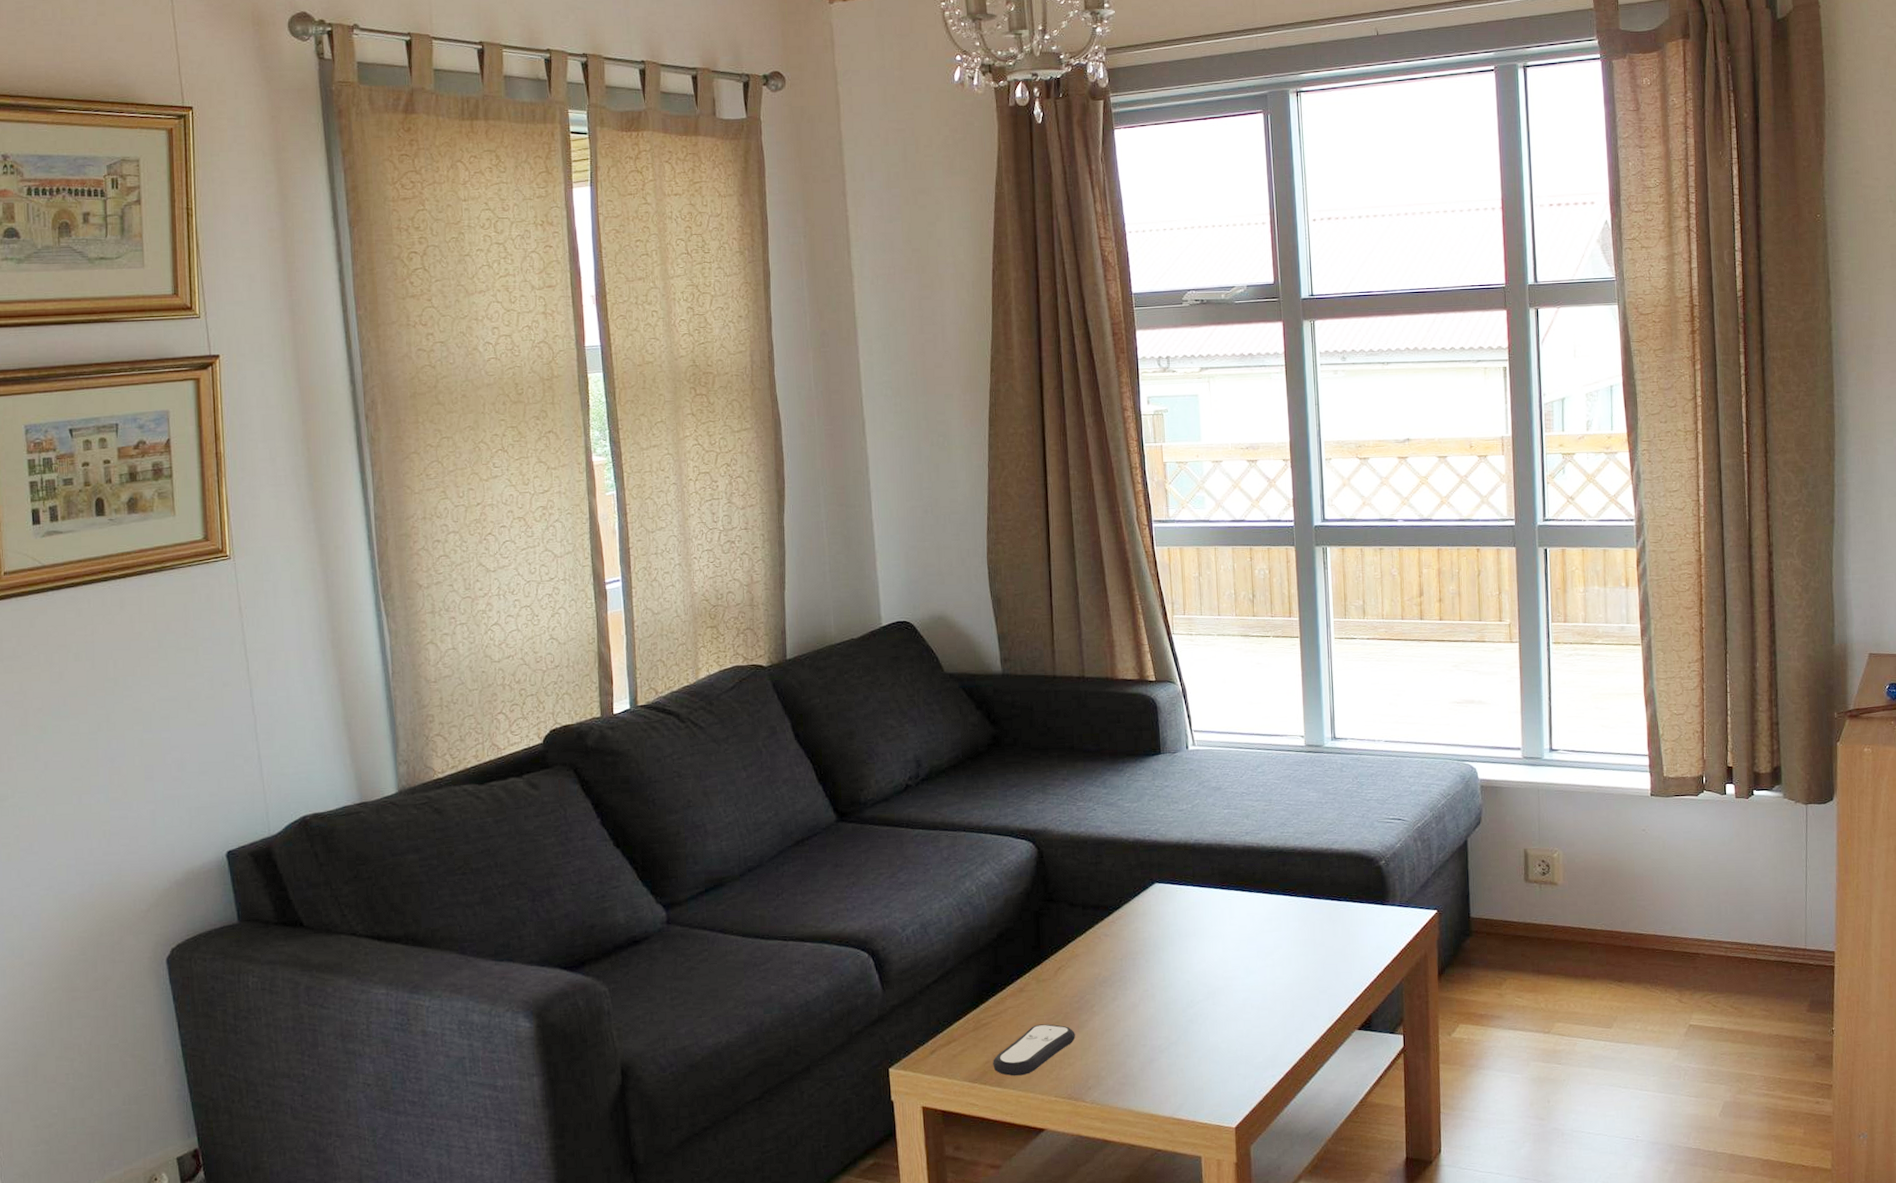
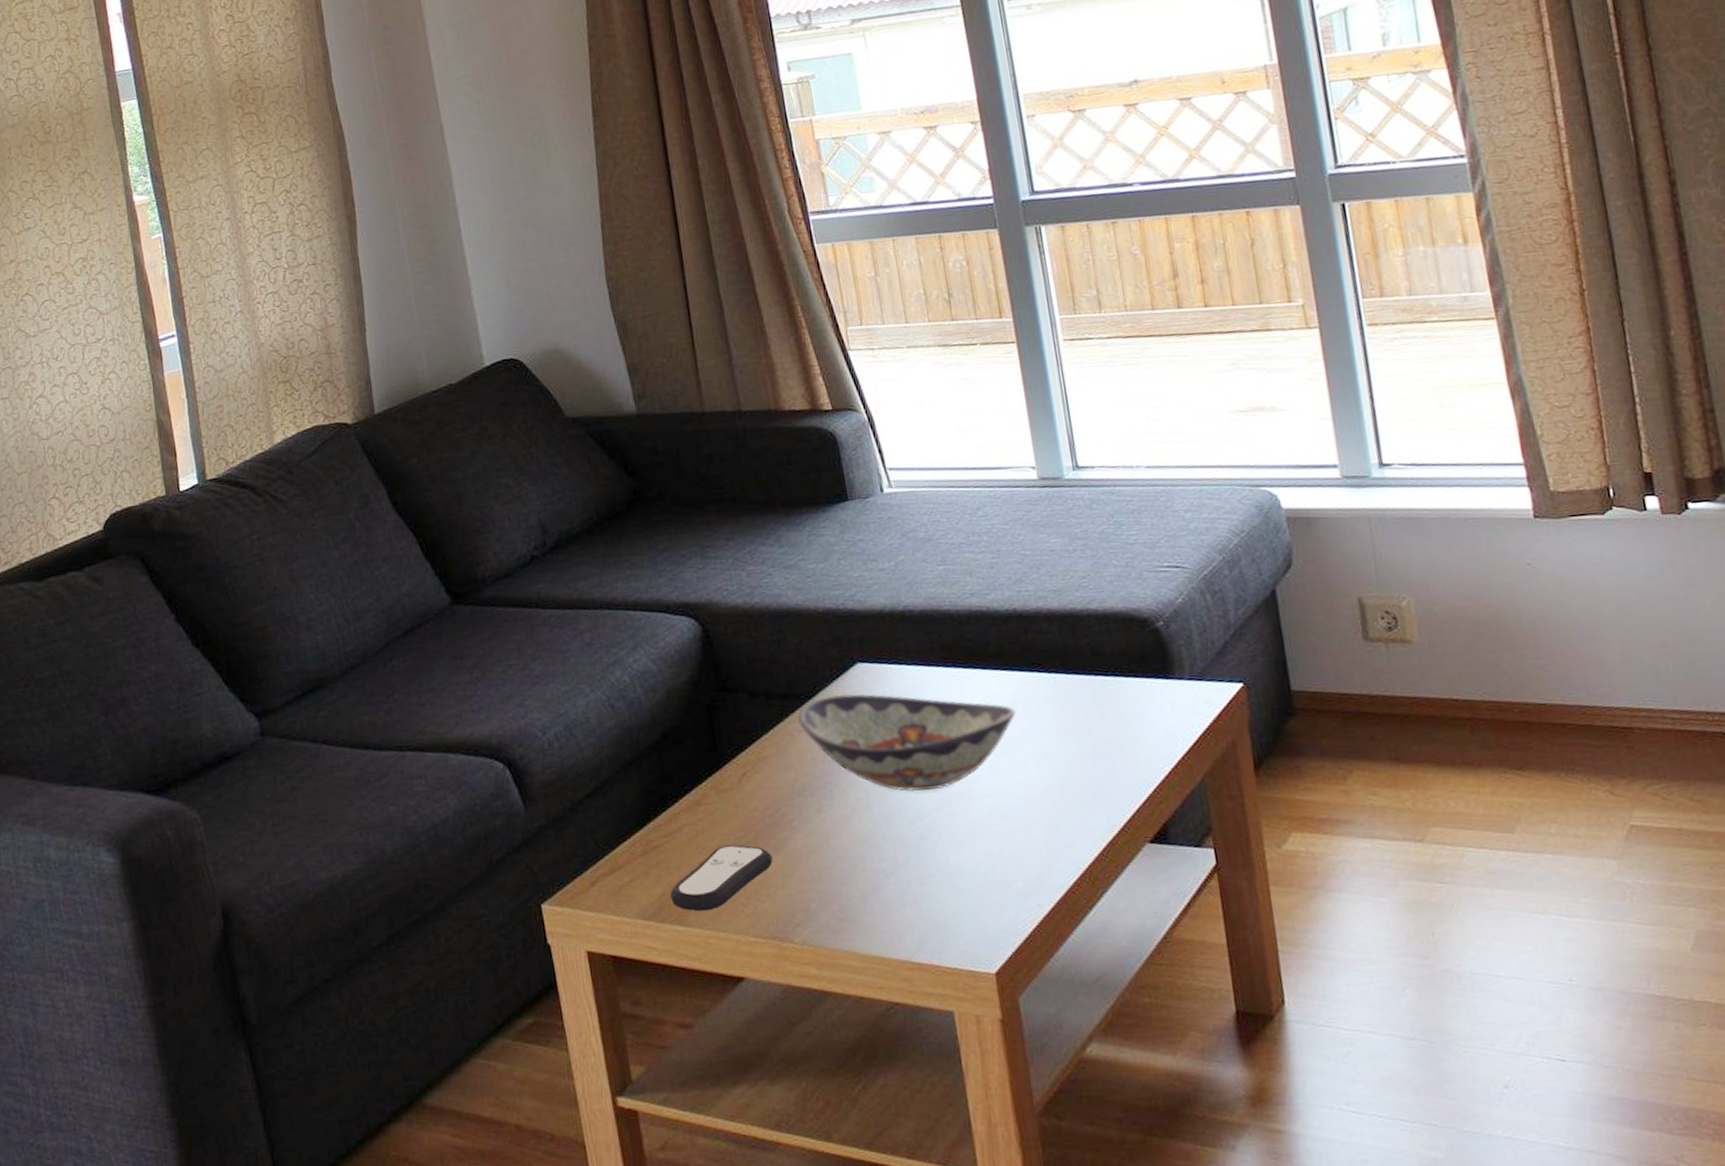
decorative bowl: none [1105,907,1271,986] -> present [798,693,1016,792]

